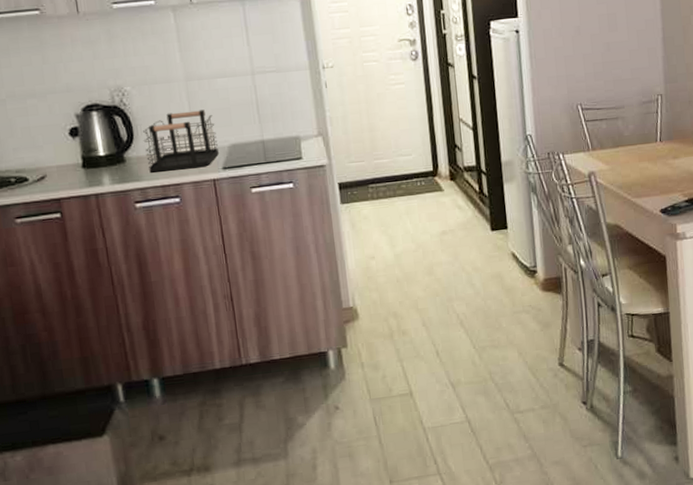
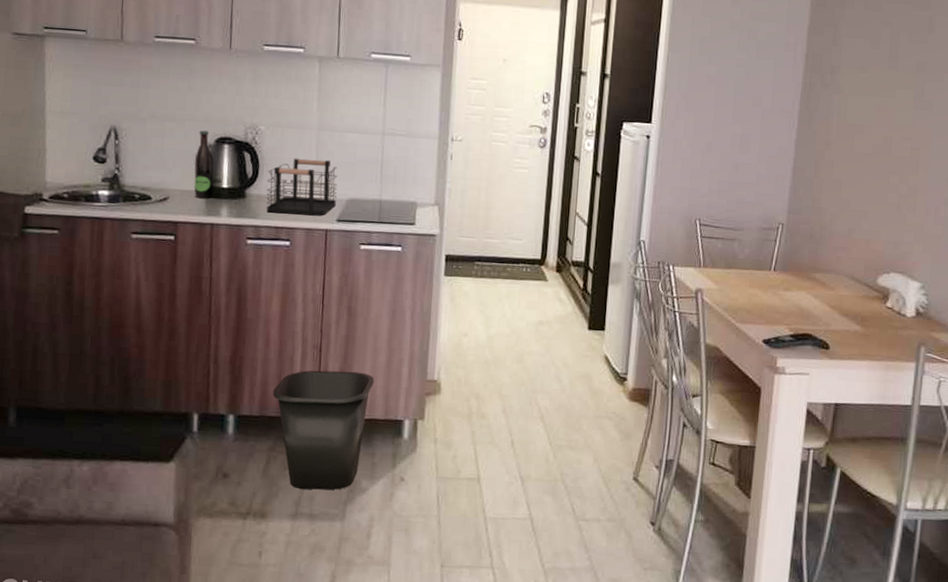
bottle: none [63,101,92,171] -> present [194,130,214,199]
waste bin: none [192,313,292,437] -> present [273,370,374,490]

